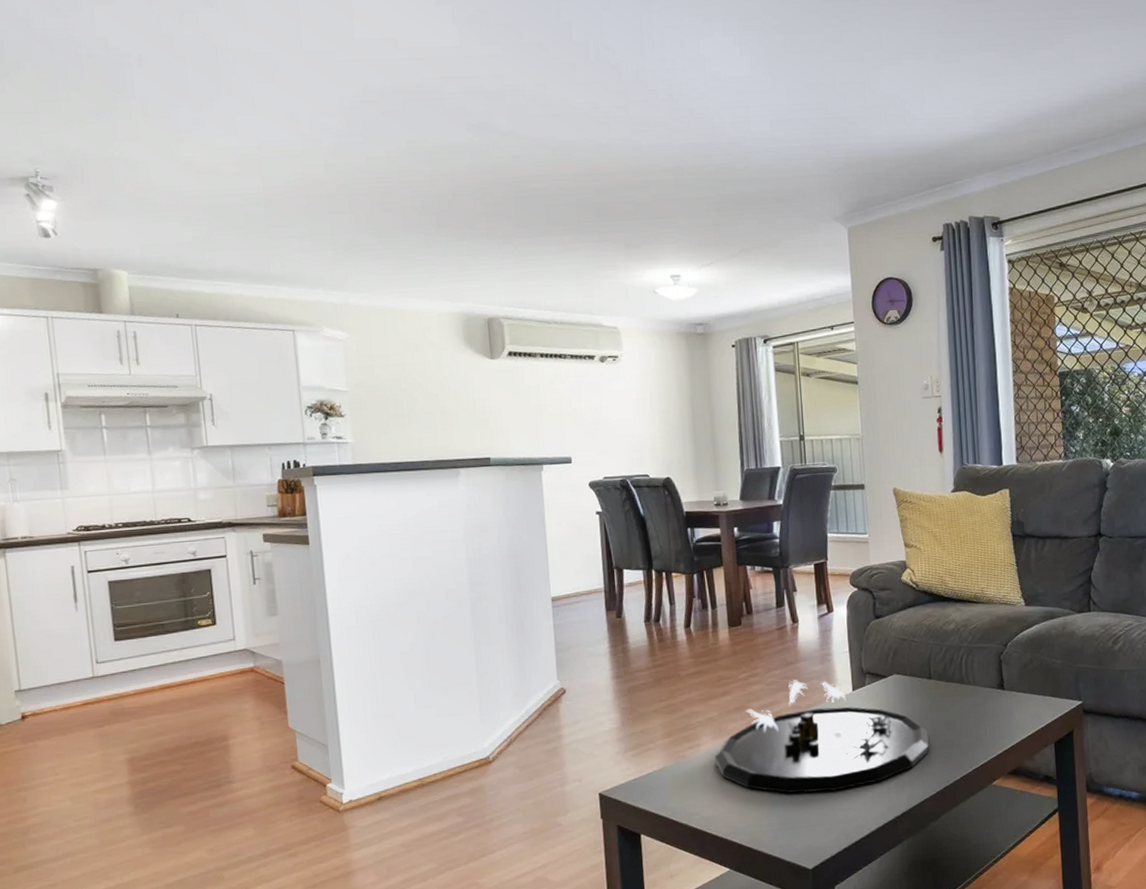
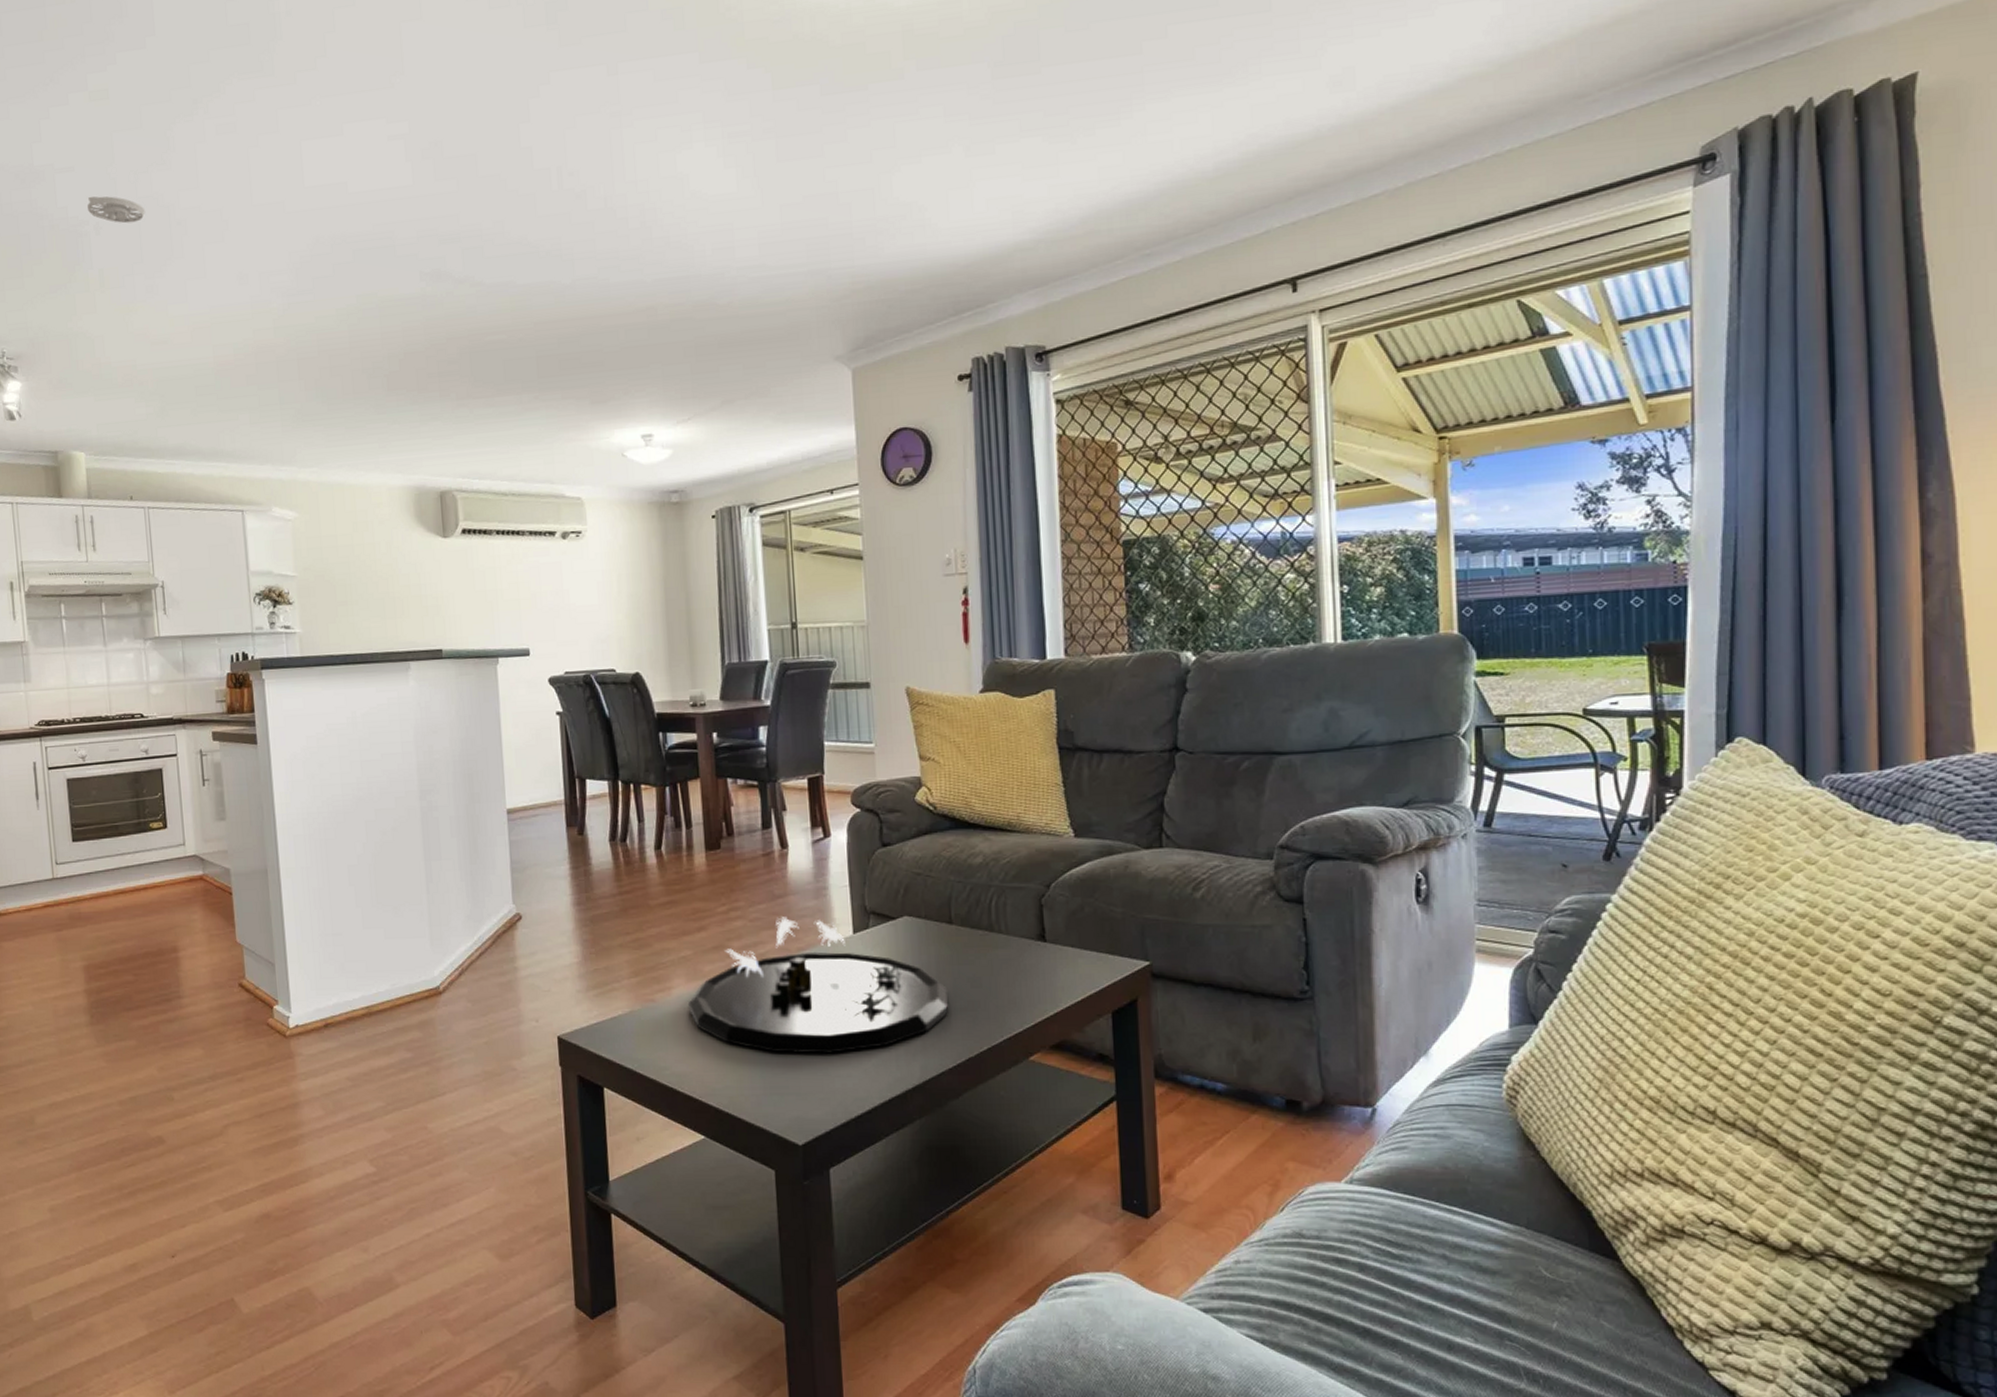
smoke detector: none [129,29,192,58] -> present [88,196,146,224]

